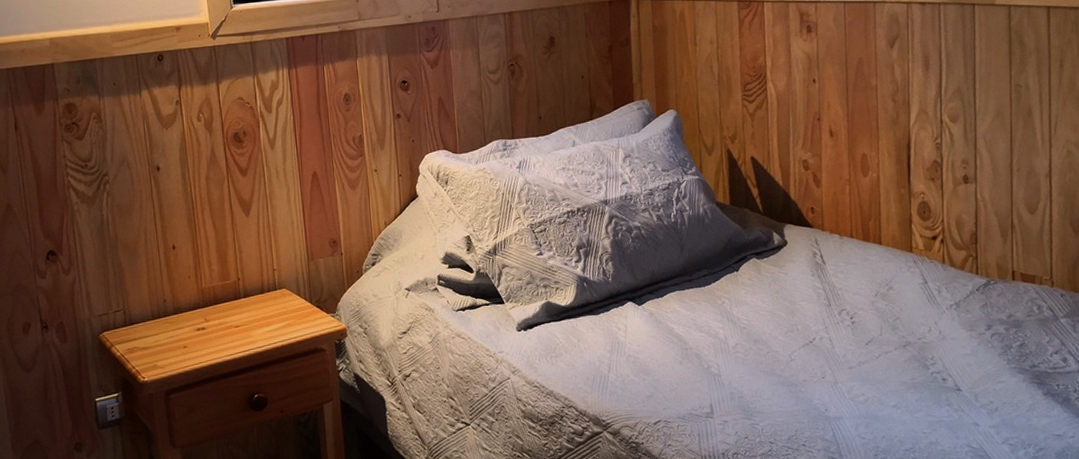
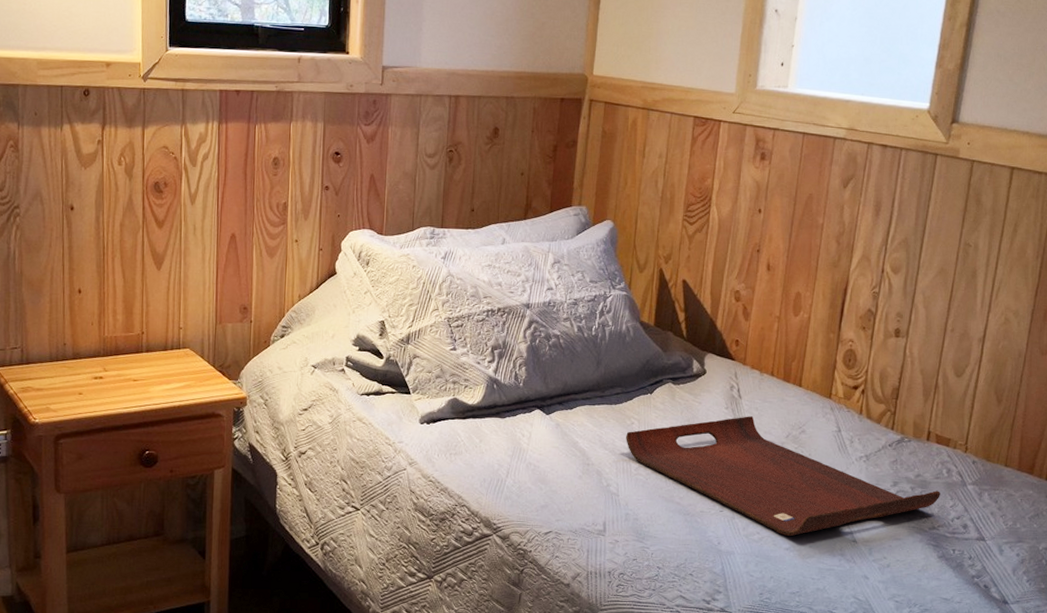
serving tray: none [719,280,1035,394] -> present [626,416,940,536]

